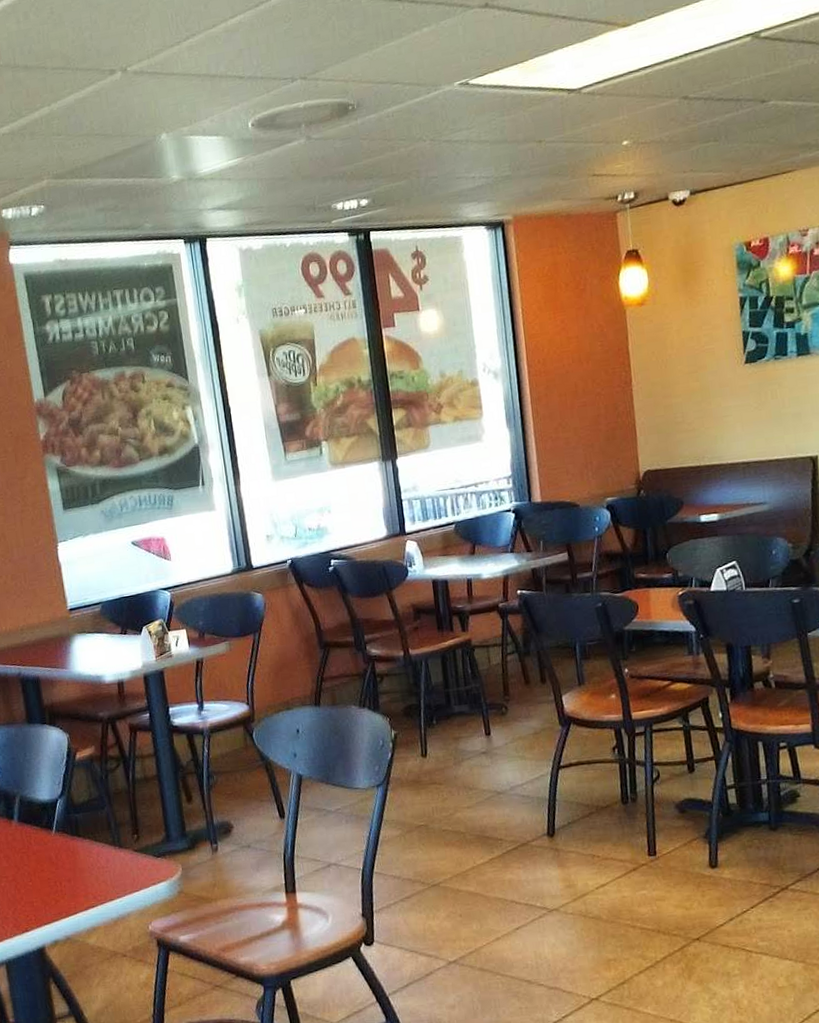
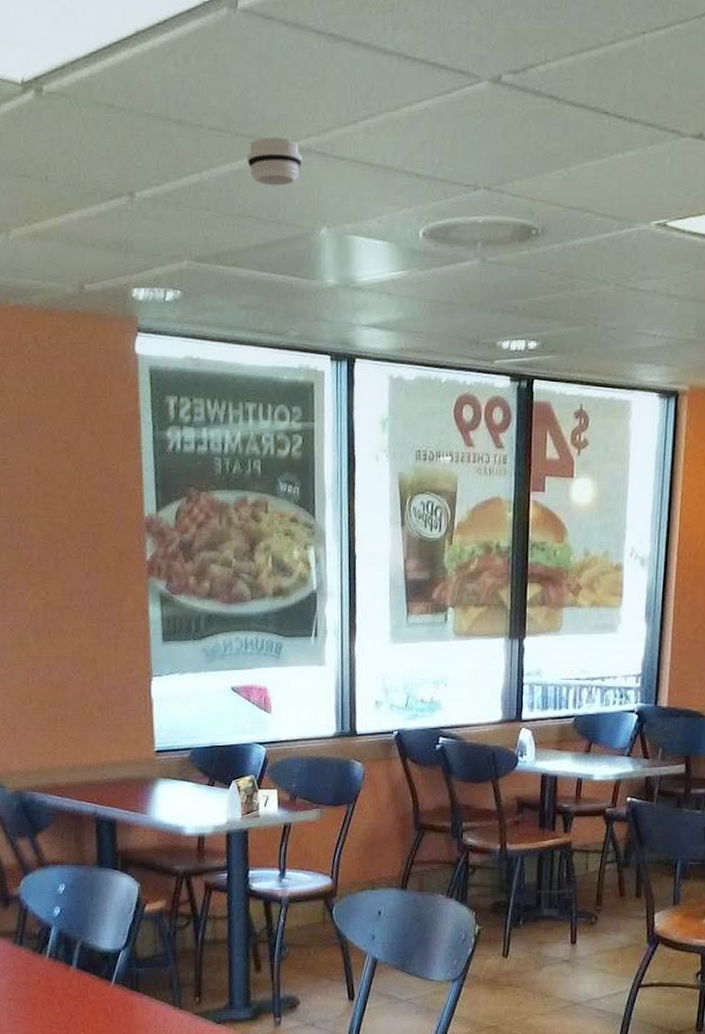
smoke detector: none [88,65,138,107] -> present [247,137,303,186]

